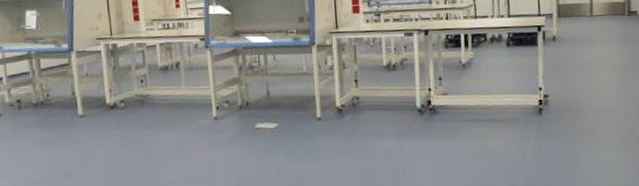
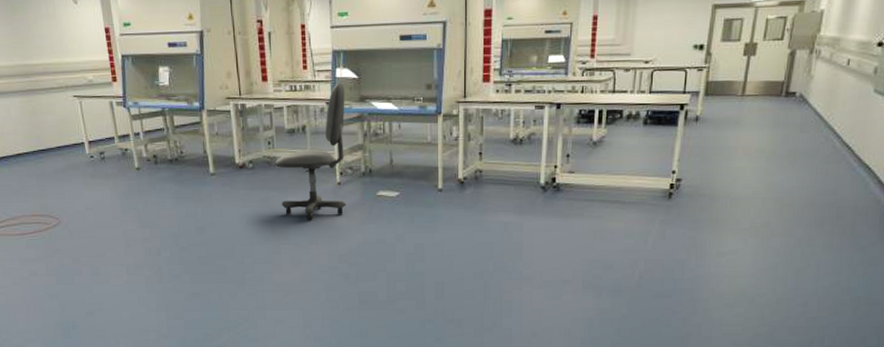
office chair: none [147,17,224,159] -> present [274,81,346,221]

